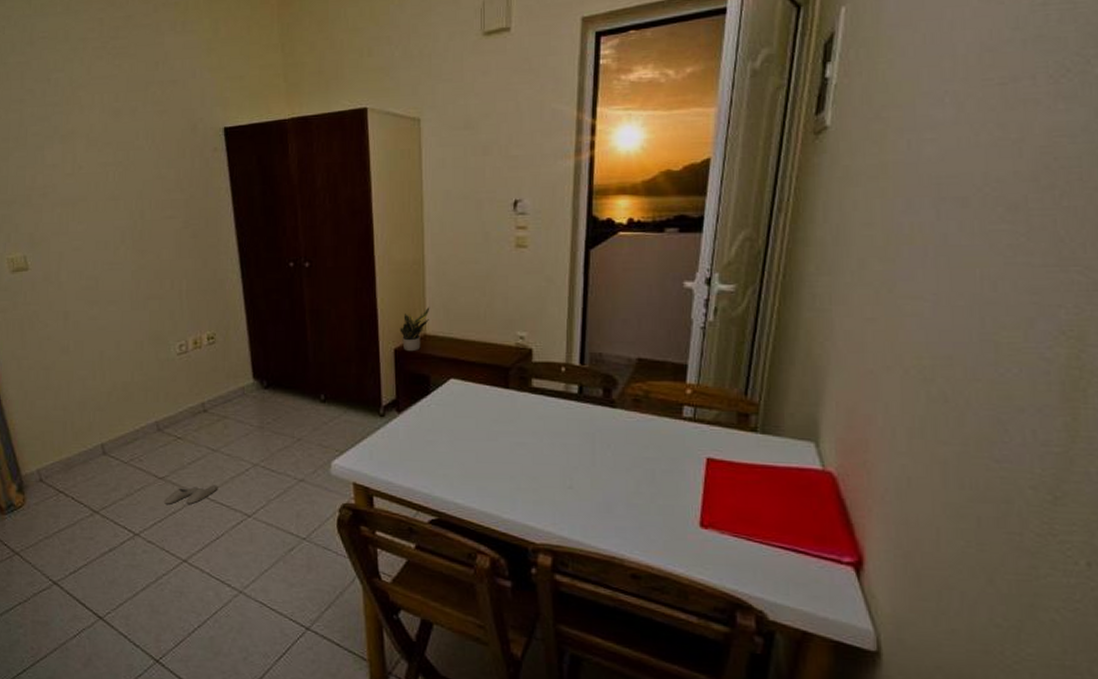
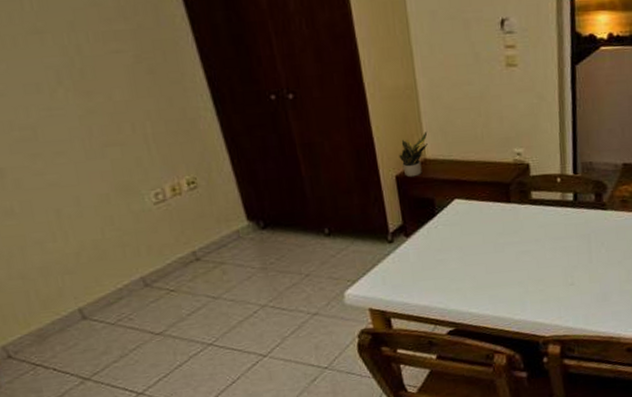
slippers: present [164,485,217,504] -> none [166,331,225,359]

